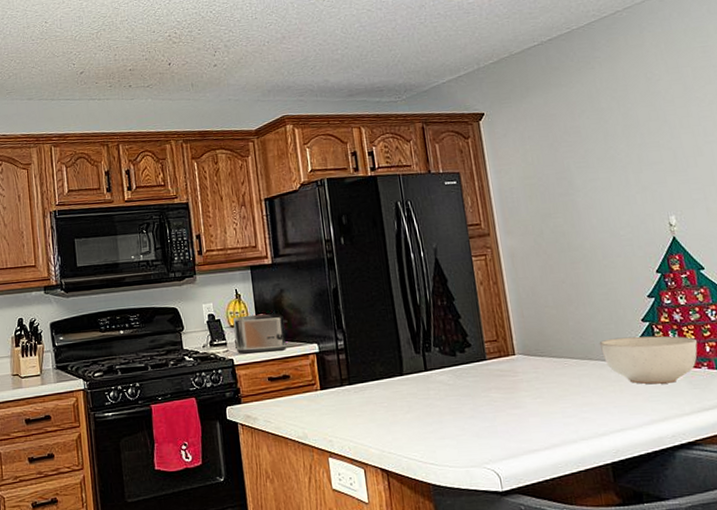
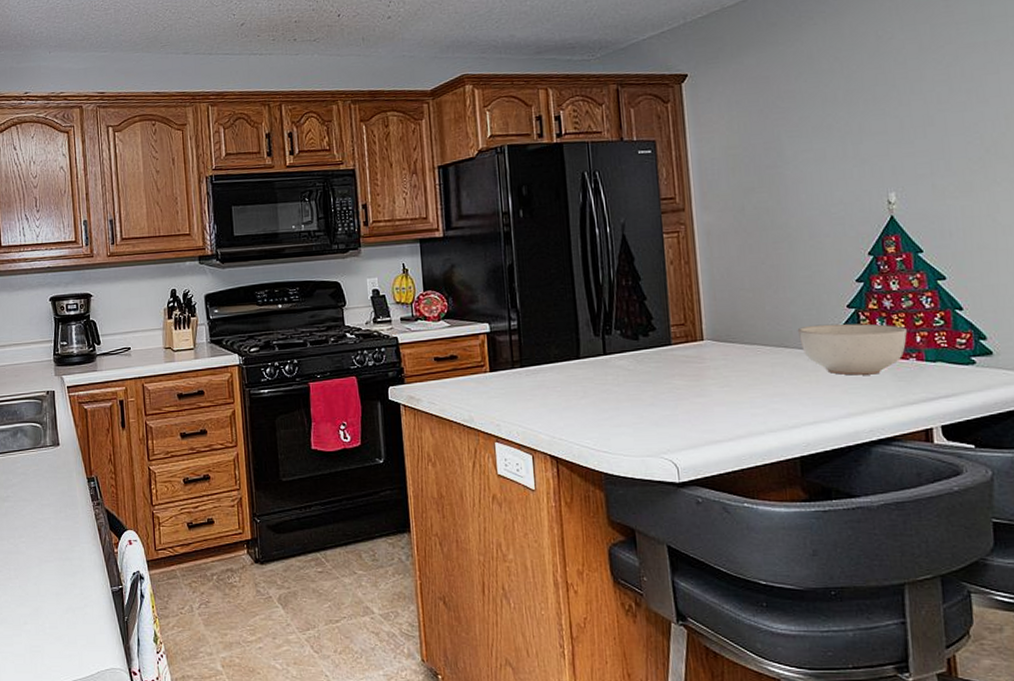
toaster: present [233,313,288,354] -> none [398,290,458,332]

